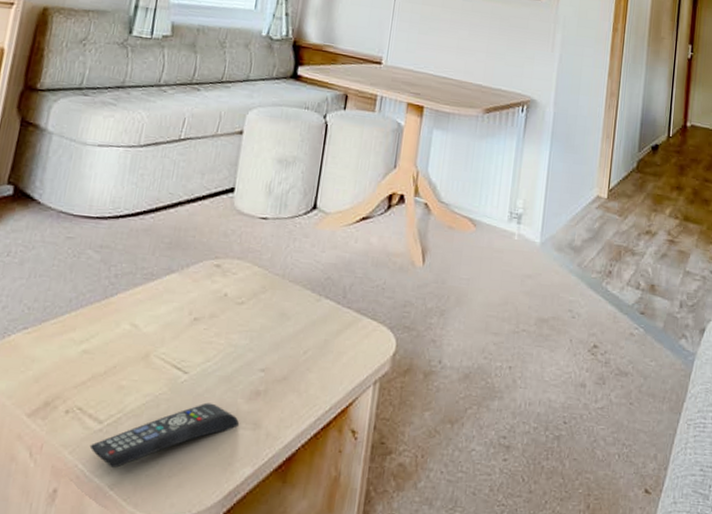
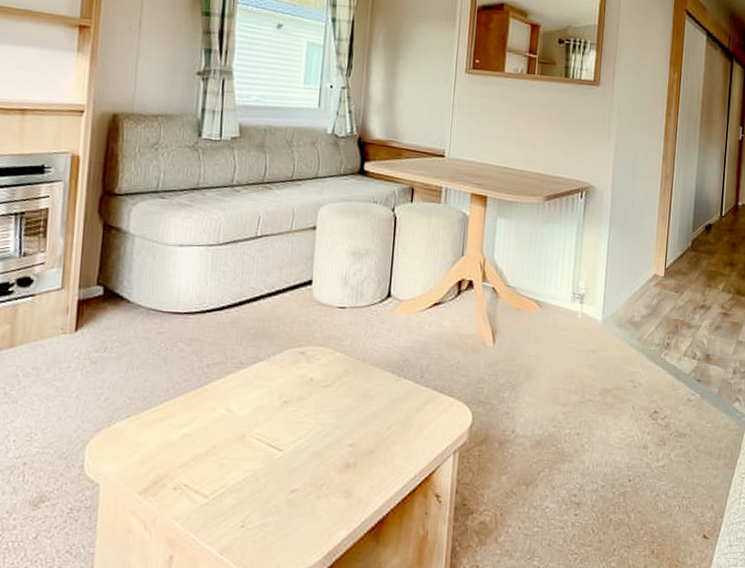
remote control: present [89,402,240,468] -> none [198,476,333,536]

